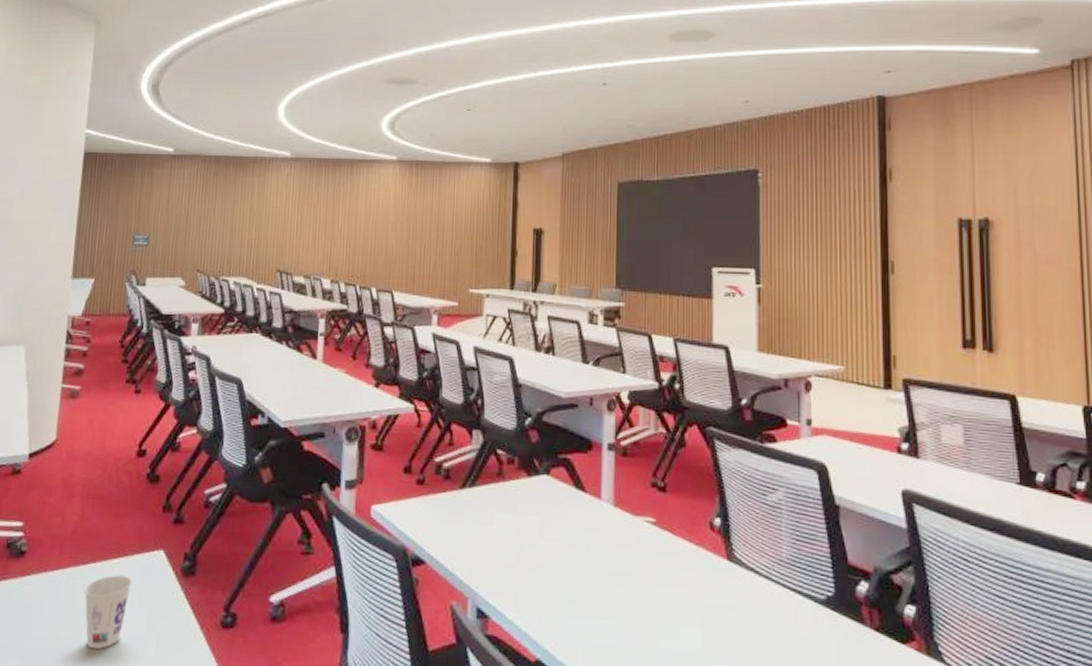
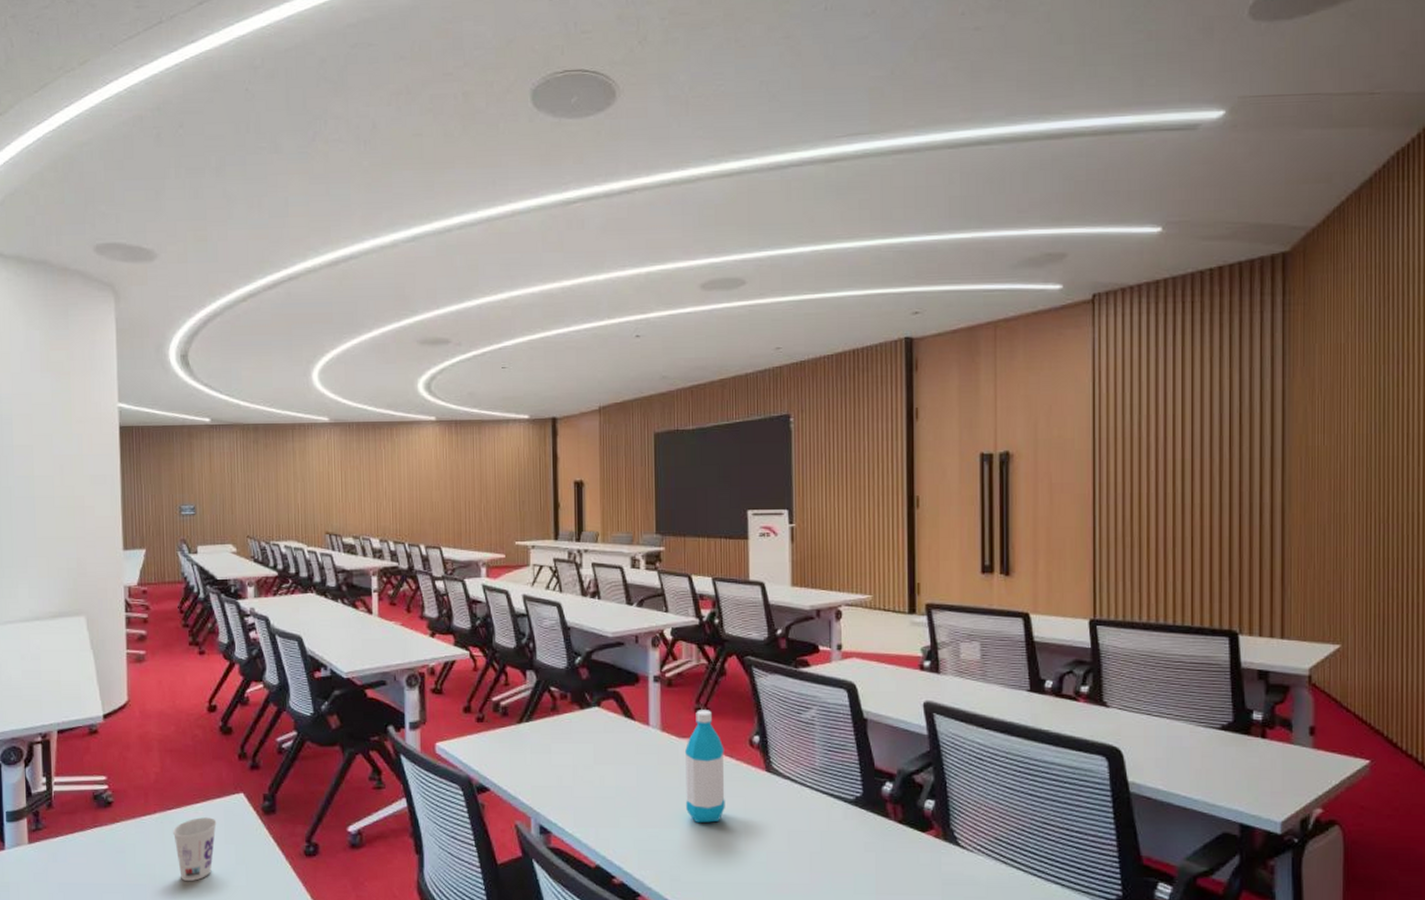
water bottle: none [638,484,682,617] -> present [685,710,725,823]

